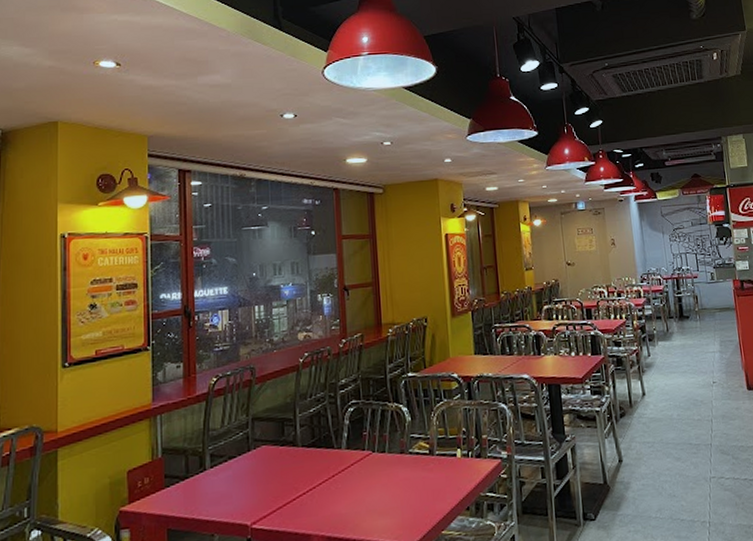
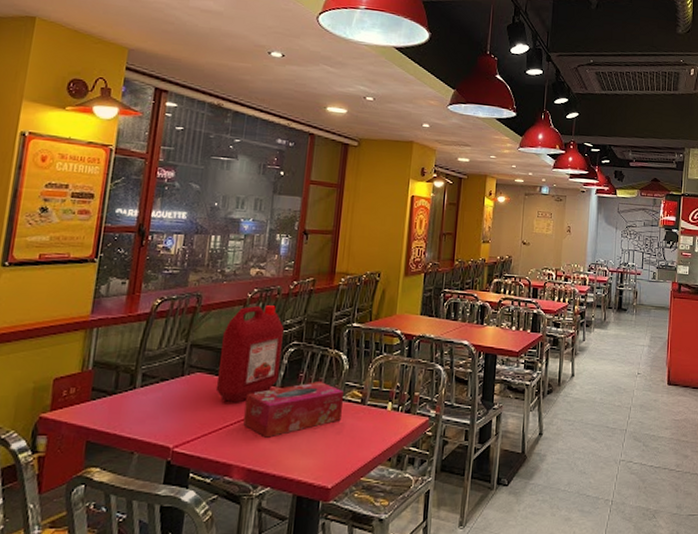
ketchup jug: none [281,367,343,472] -> present [215,305,284,403]
tissue box: none [314,437,412,503] -> present [243,381,344,438]

